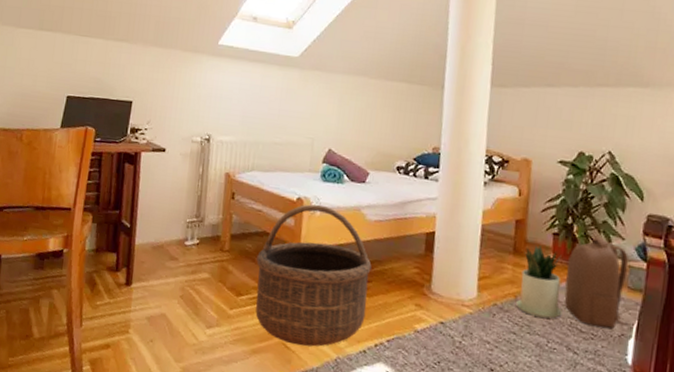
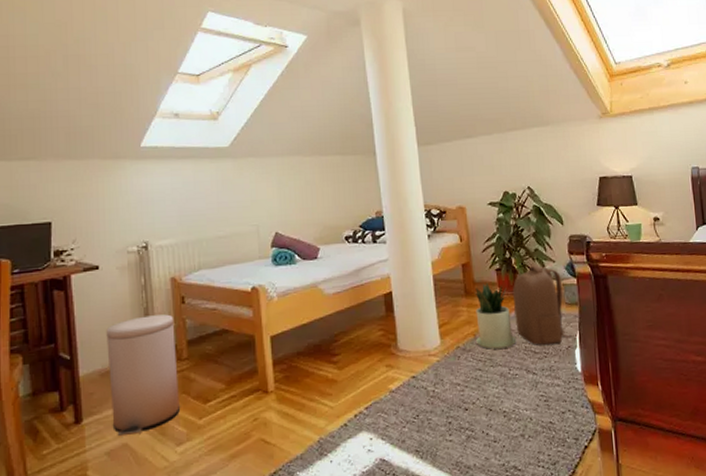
pedal bin: none [155,202,222,308] -> present [106,314,181,437]
basket: present [255,204,372,347] -> none [219,289,341,438]

